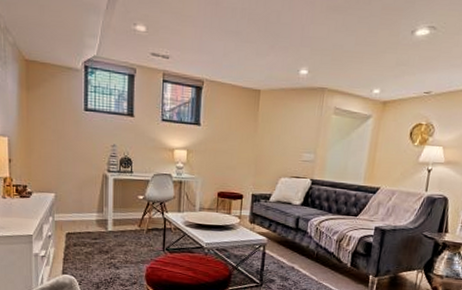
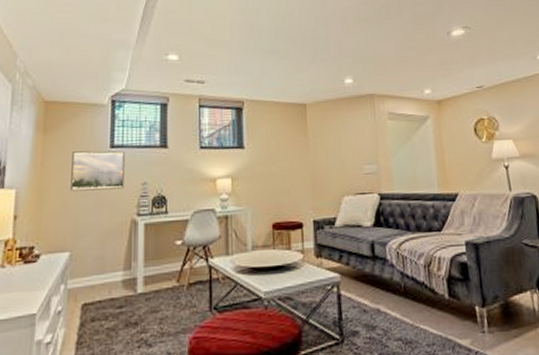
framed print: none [52,110,97,148] -> present [70,151,125,191]

